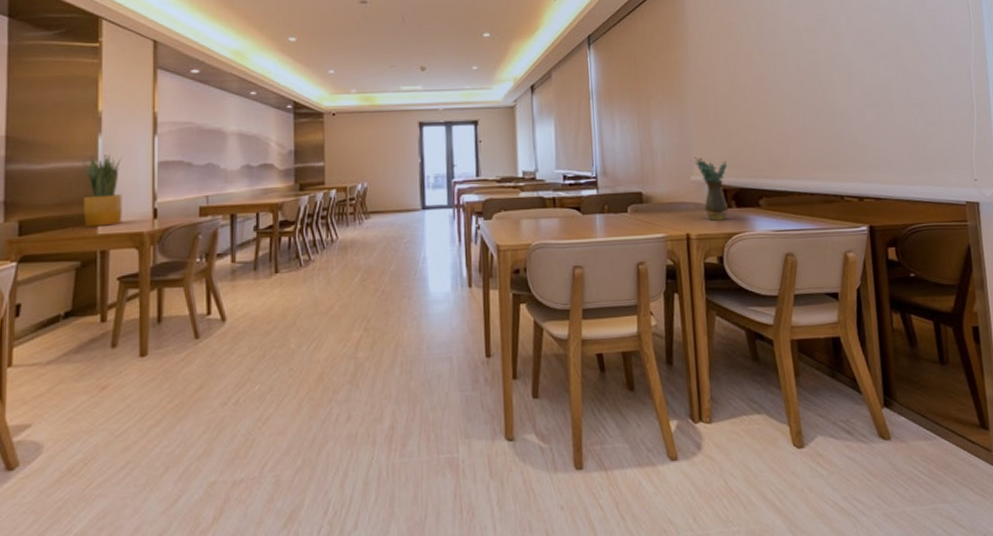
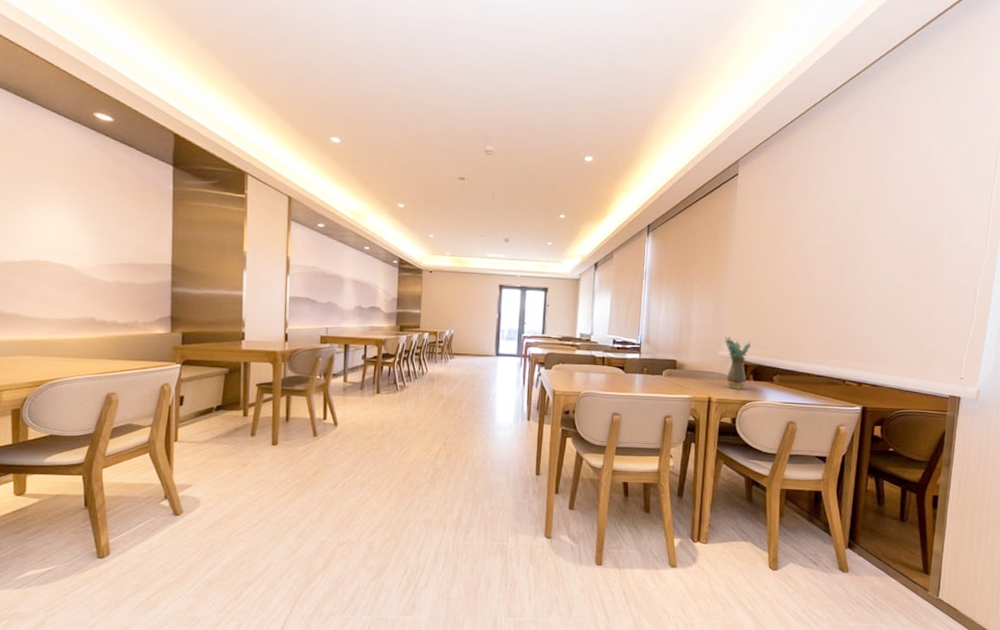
planter: present [80,154,123,227] -> none [229,286,262,344]

